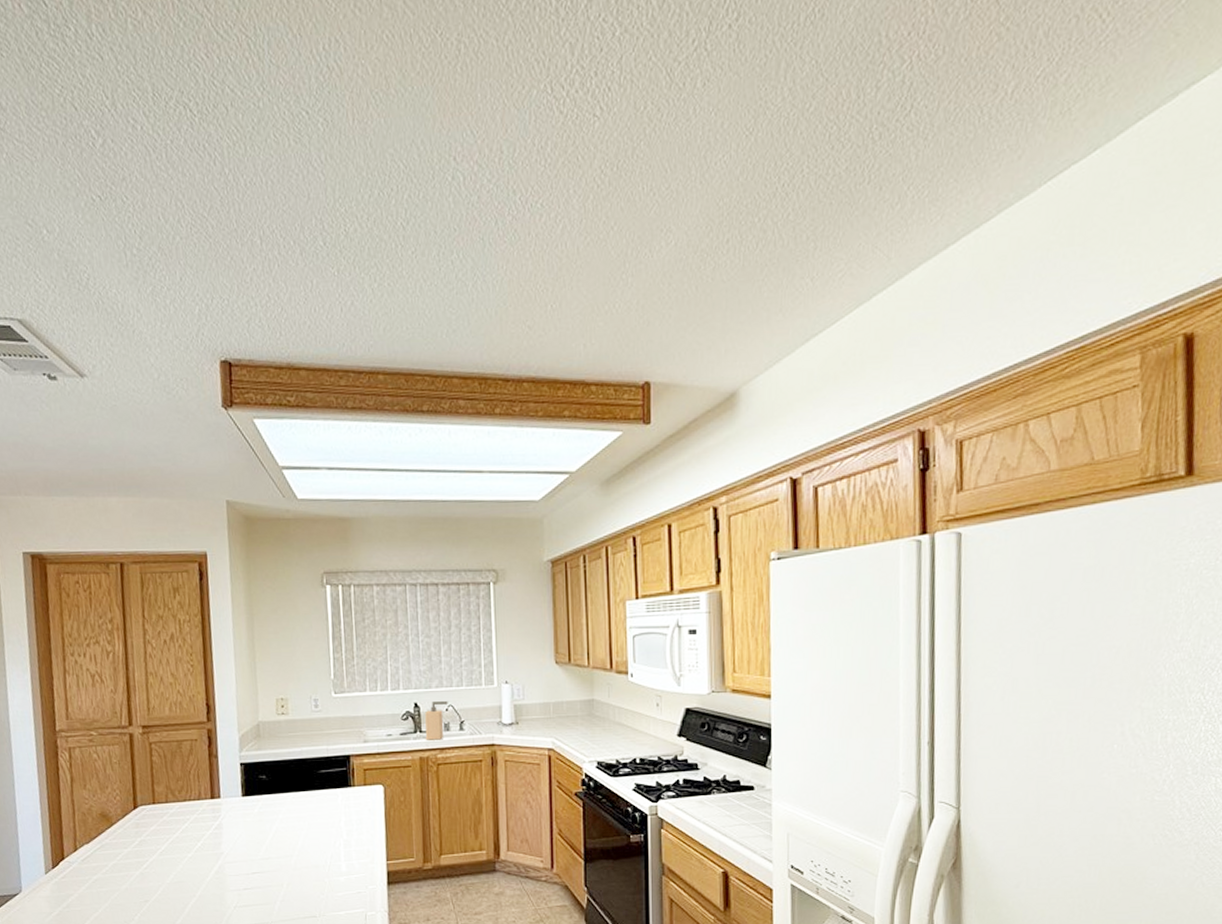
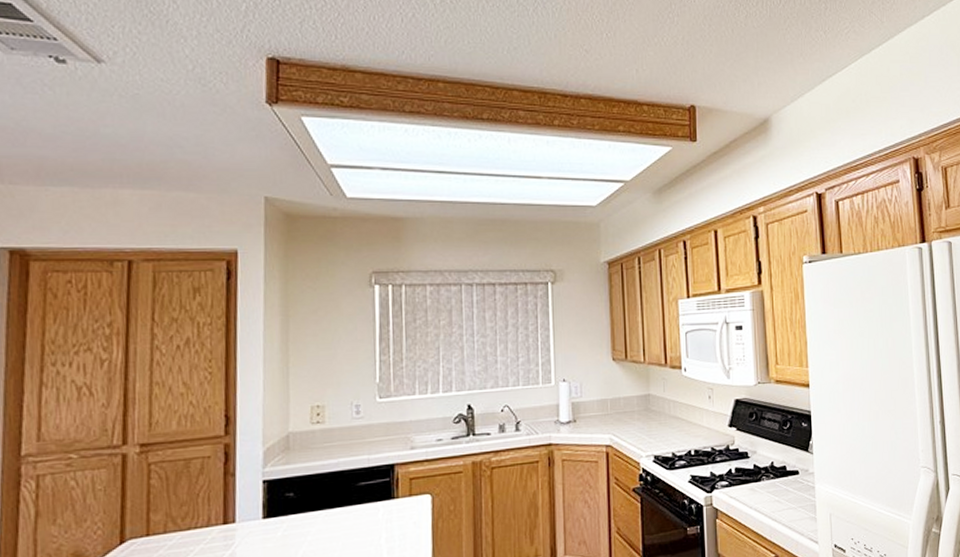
soap dispenser: present [425,701,448,740] -> none [478,402,504,443]

